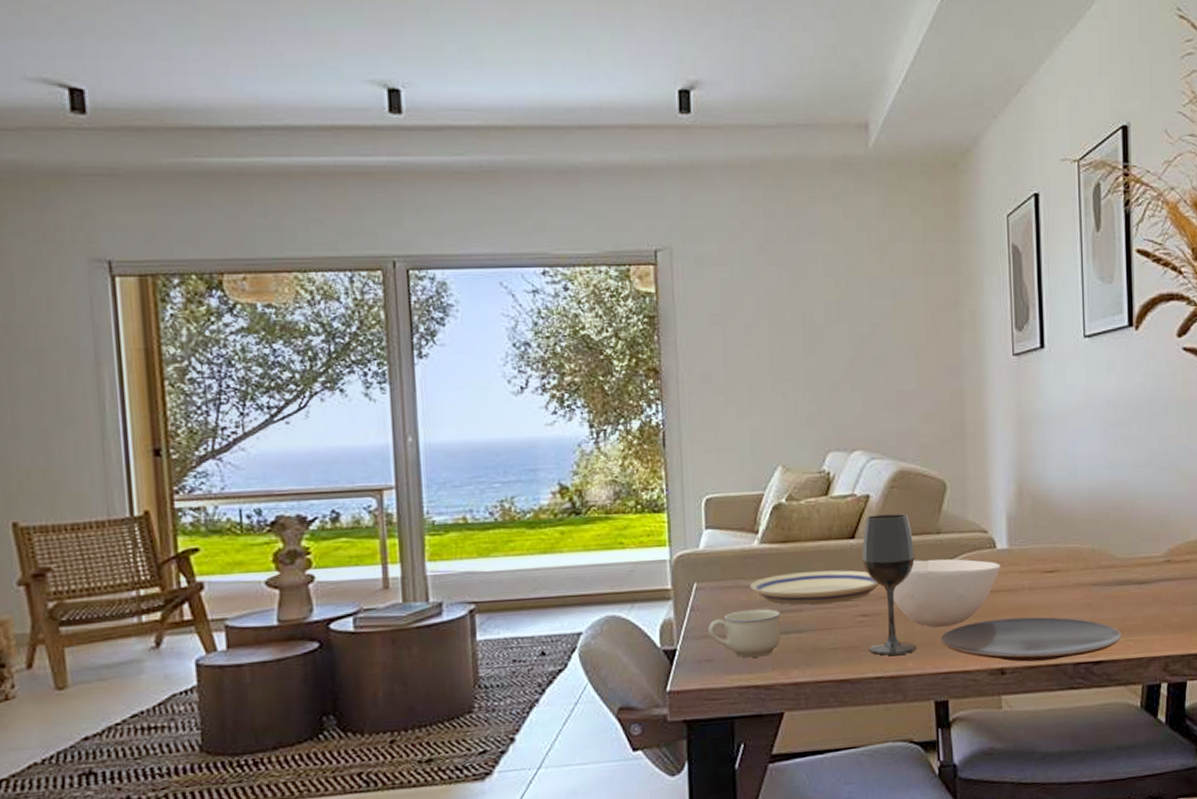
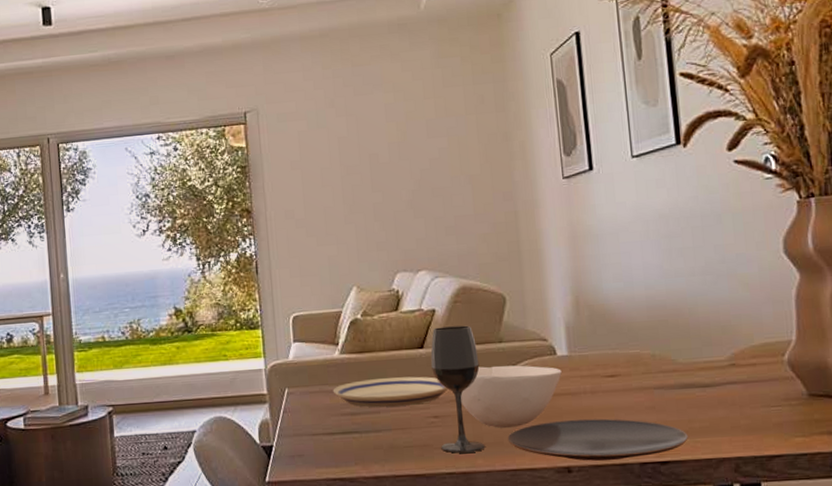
cup: present [708,609,782,658] -> none [298,411,362,454]

